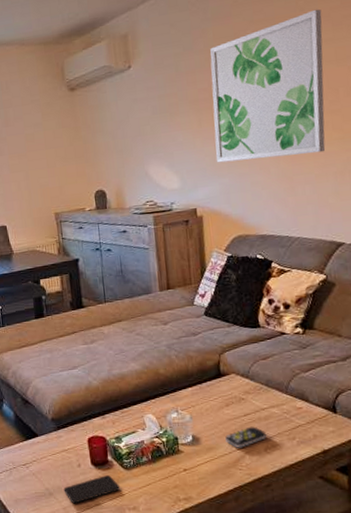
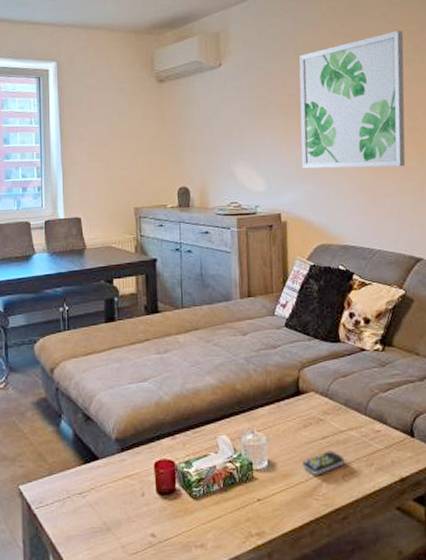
smartphone: present [63,475,120,504] -> none [123,506,187,541]

